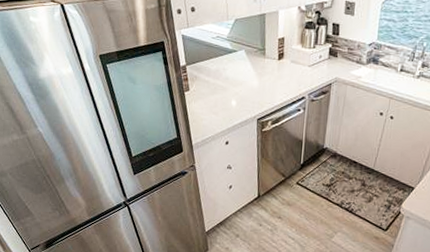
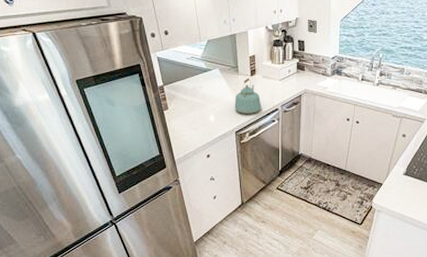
kettle: none [258,61,288,101] -> present [234,77,262,114]

